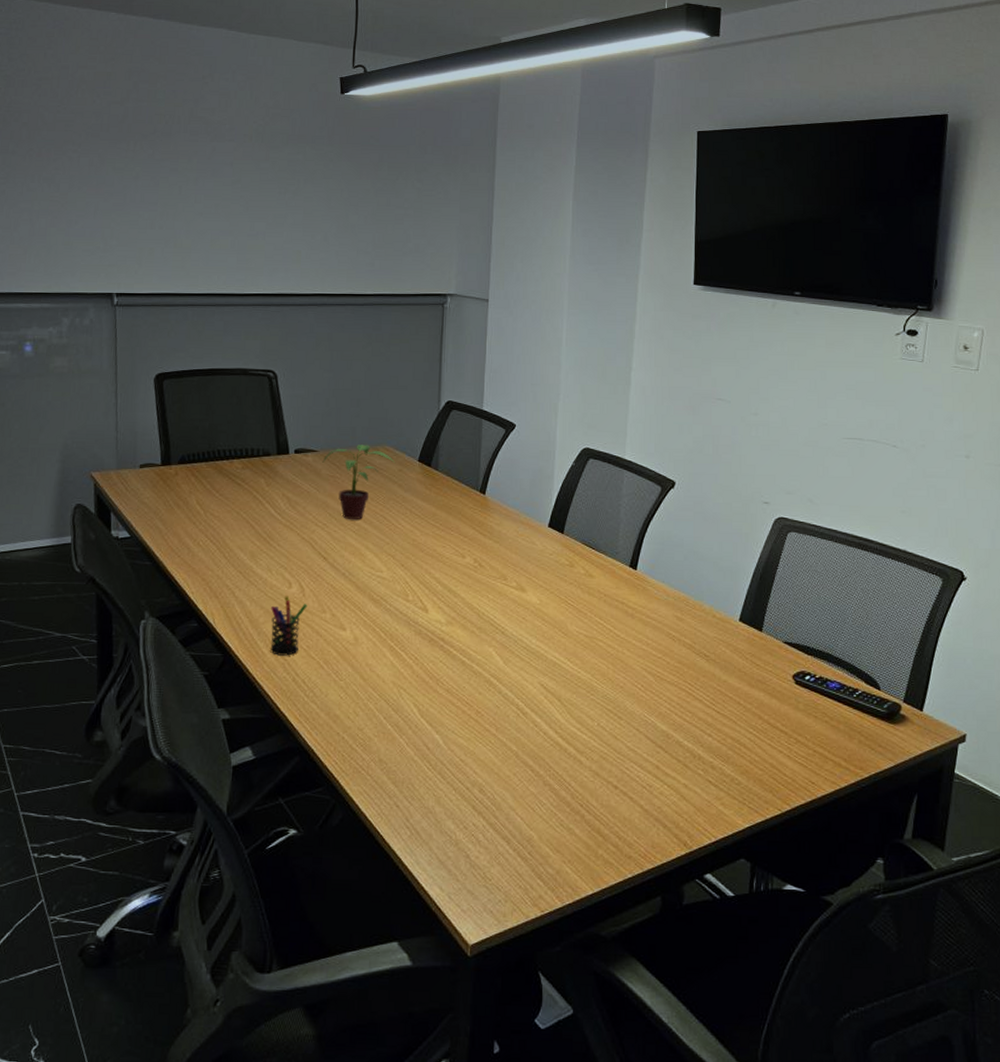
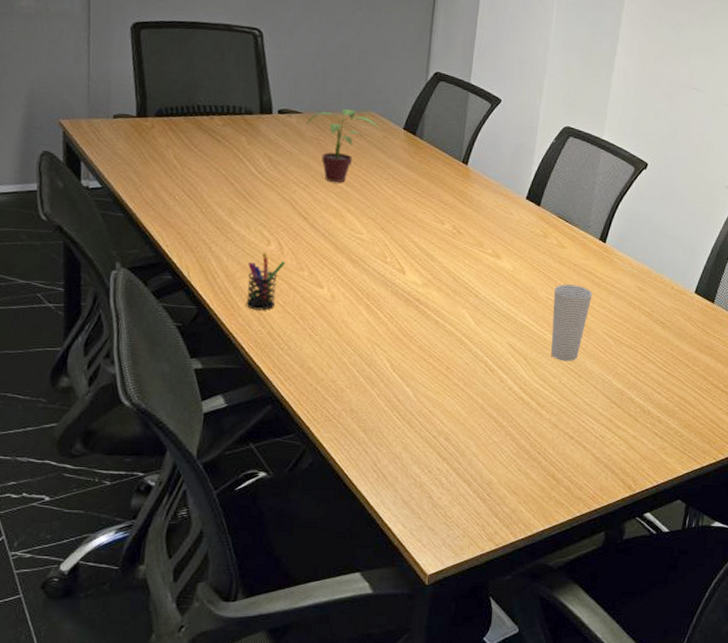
cup: none [585,617,626,702] -> present [551,284,593,362]

